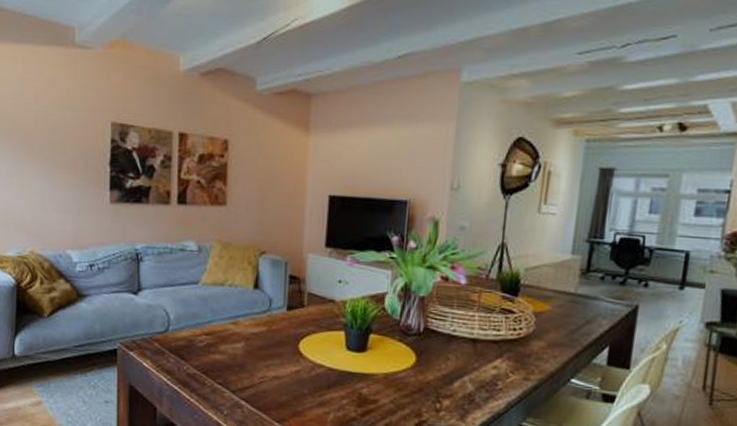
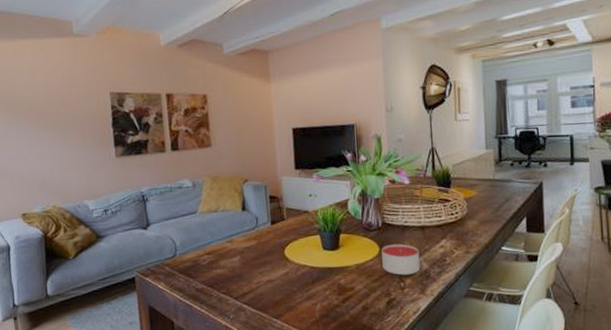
candle: none [417,355,466,396] -> present [381,244,421,276]

